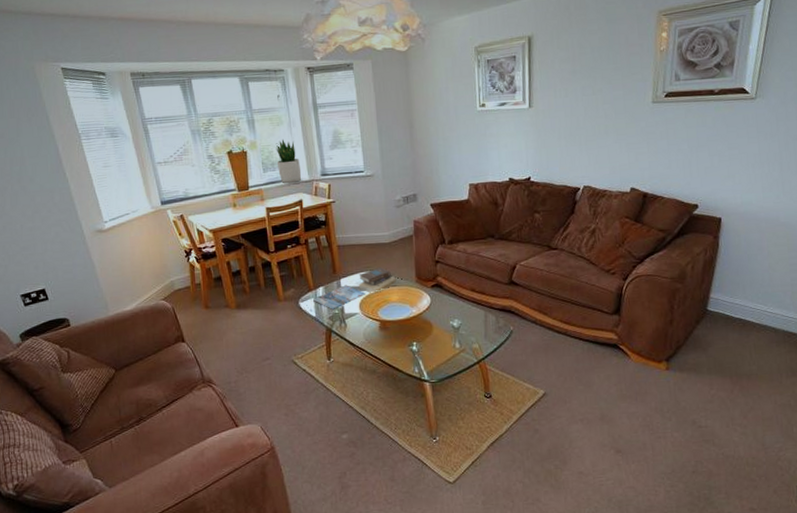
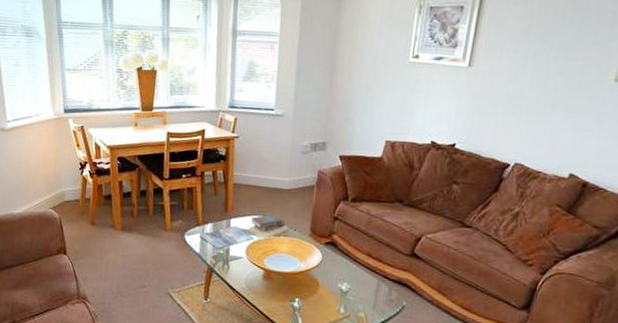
planter: present [275,139,302,184] -> none [185,63,209,111]

